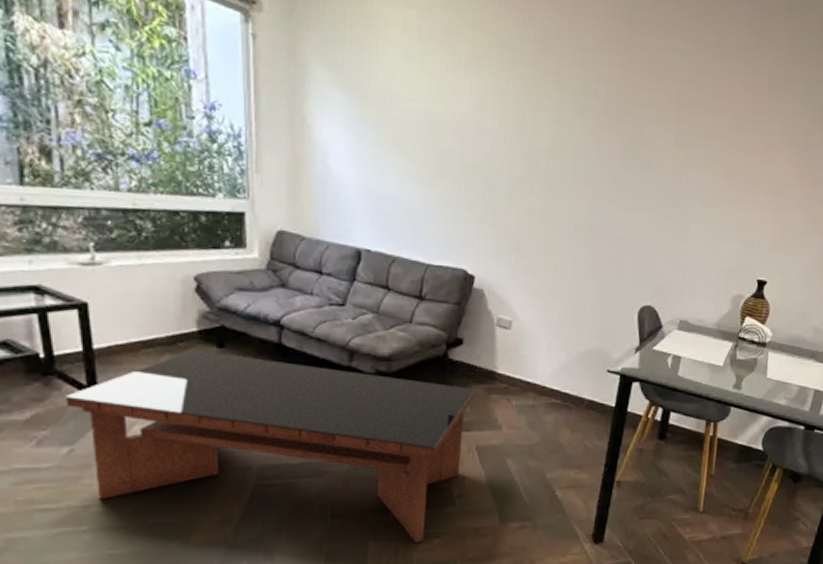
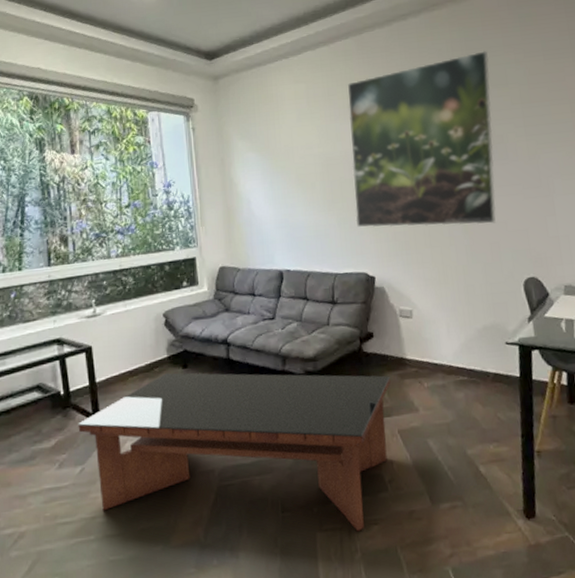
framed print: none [461,24,654,239] -> present [348,50,496,228]

